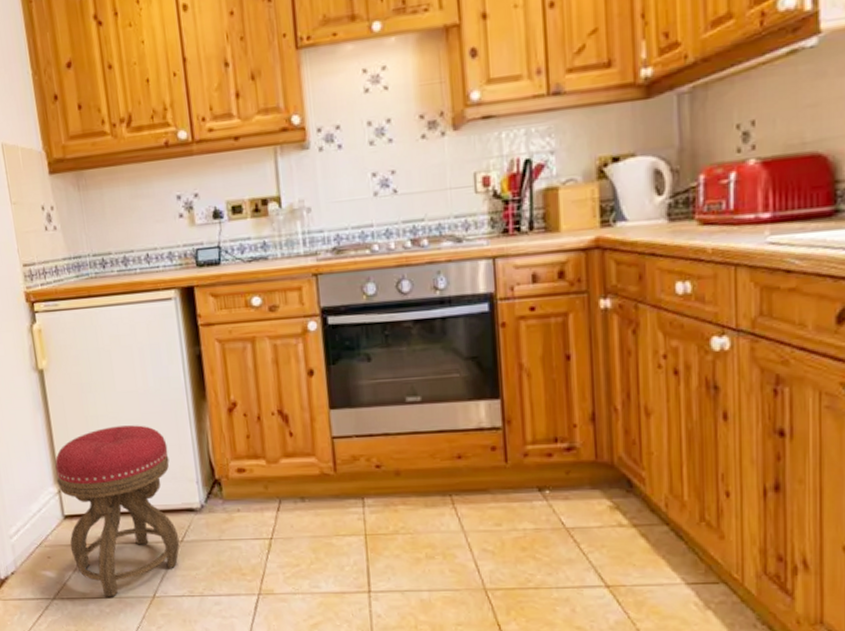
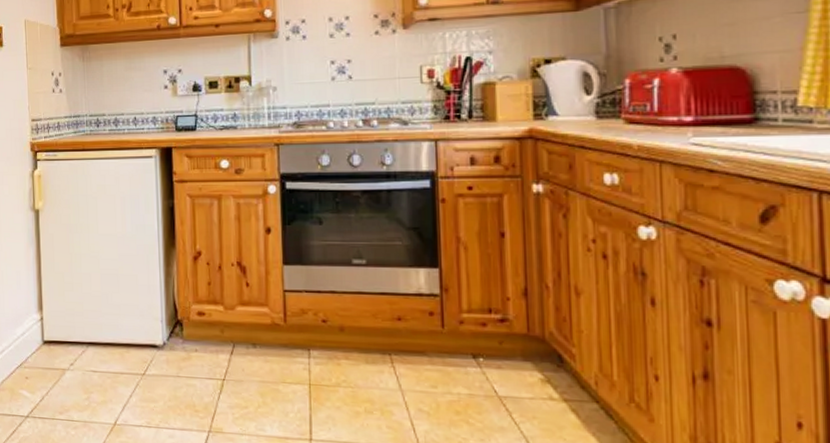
stool: present [55,425,180,597] -> none [41,264,142,421]

